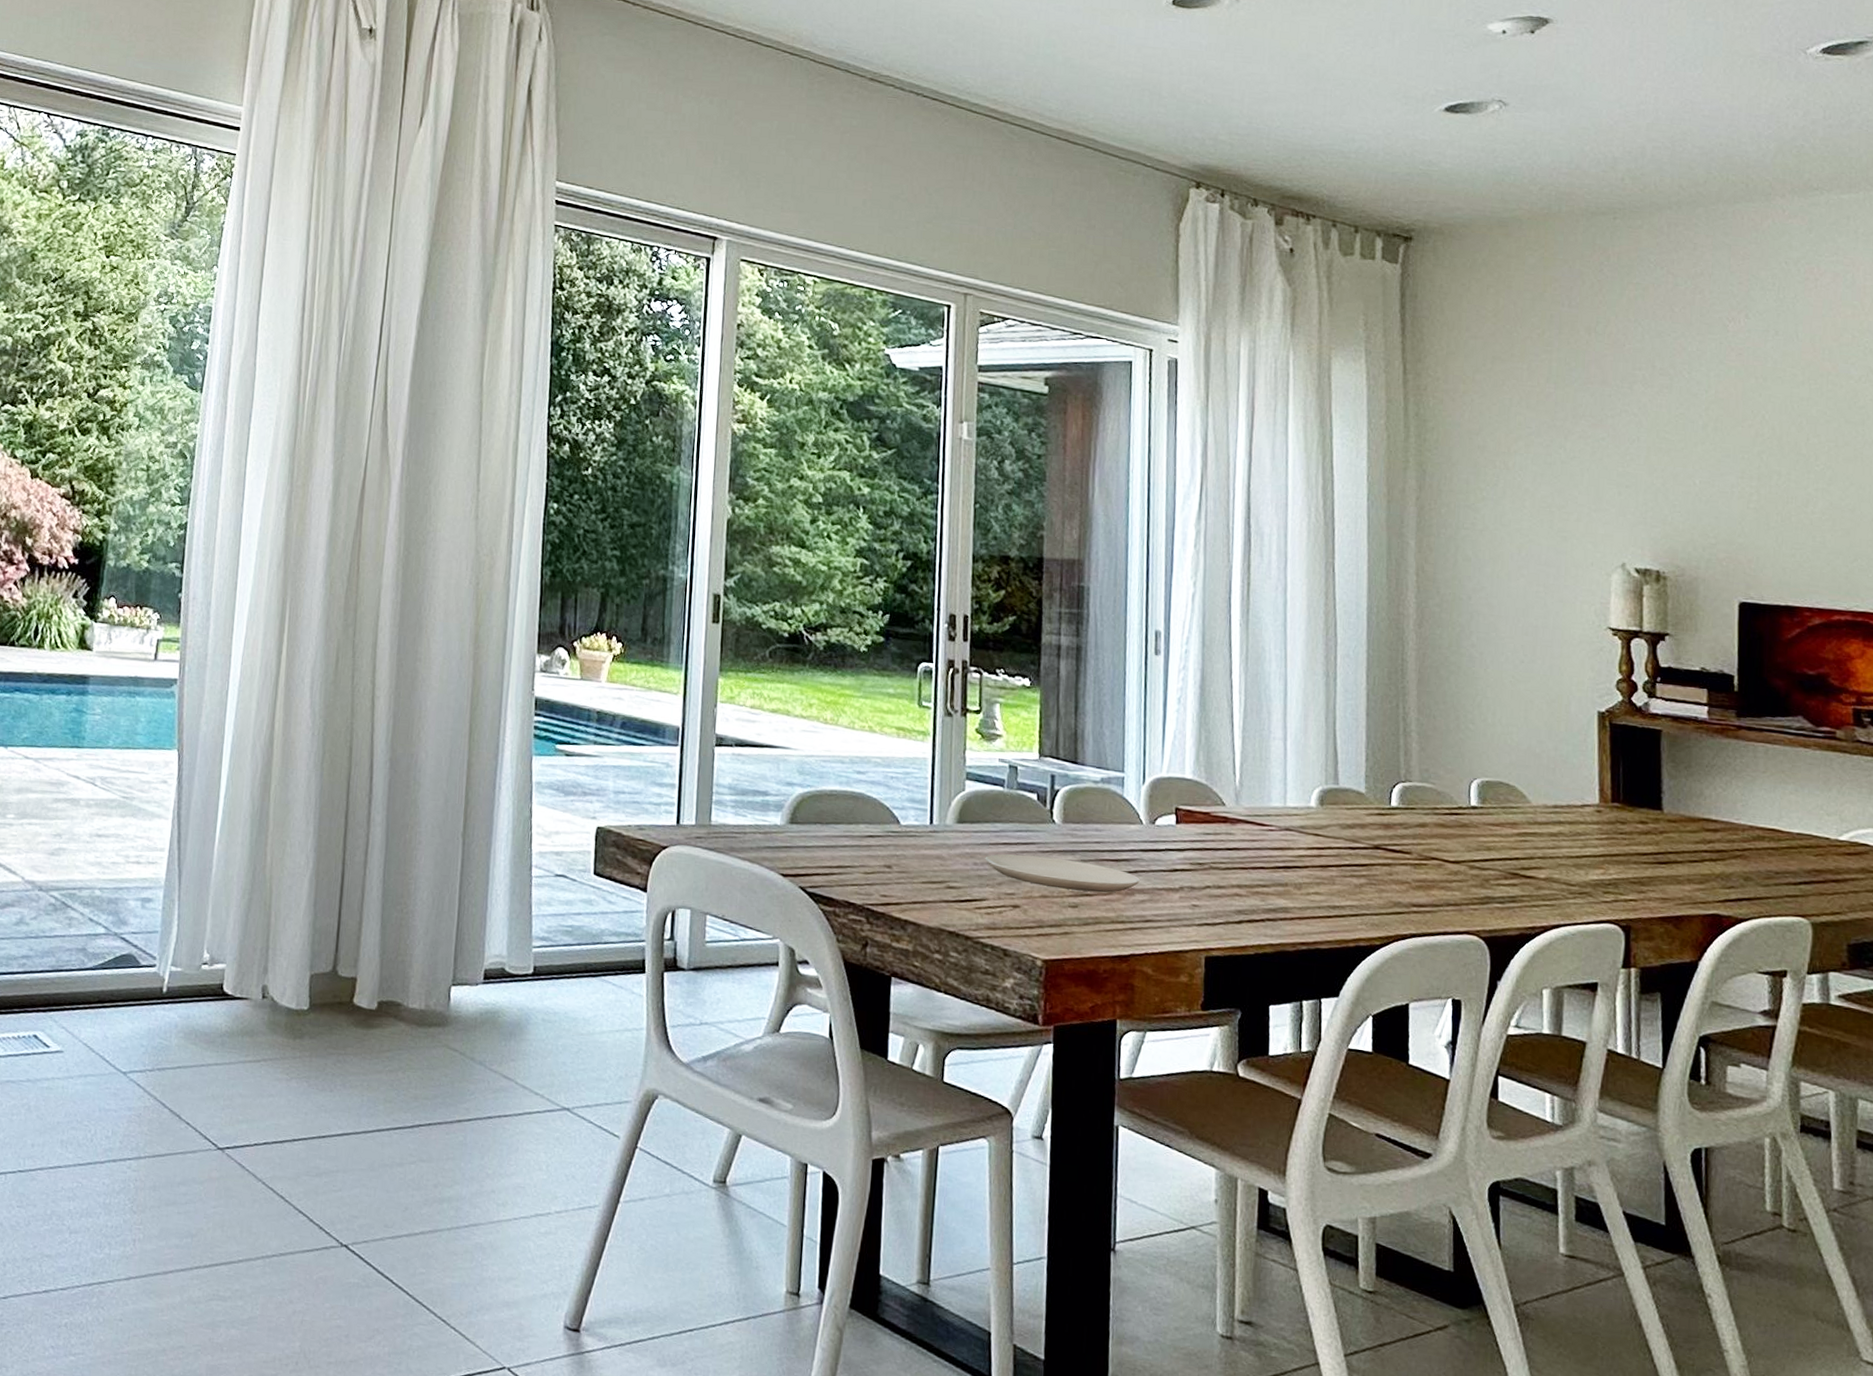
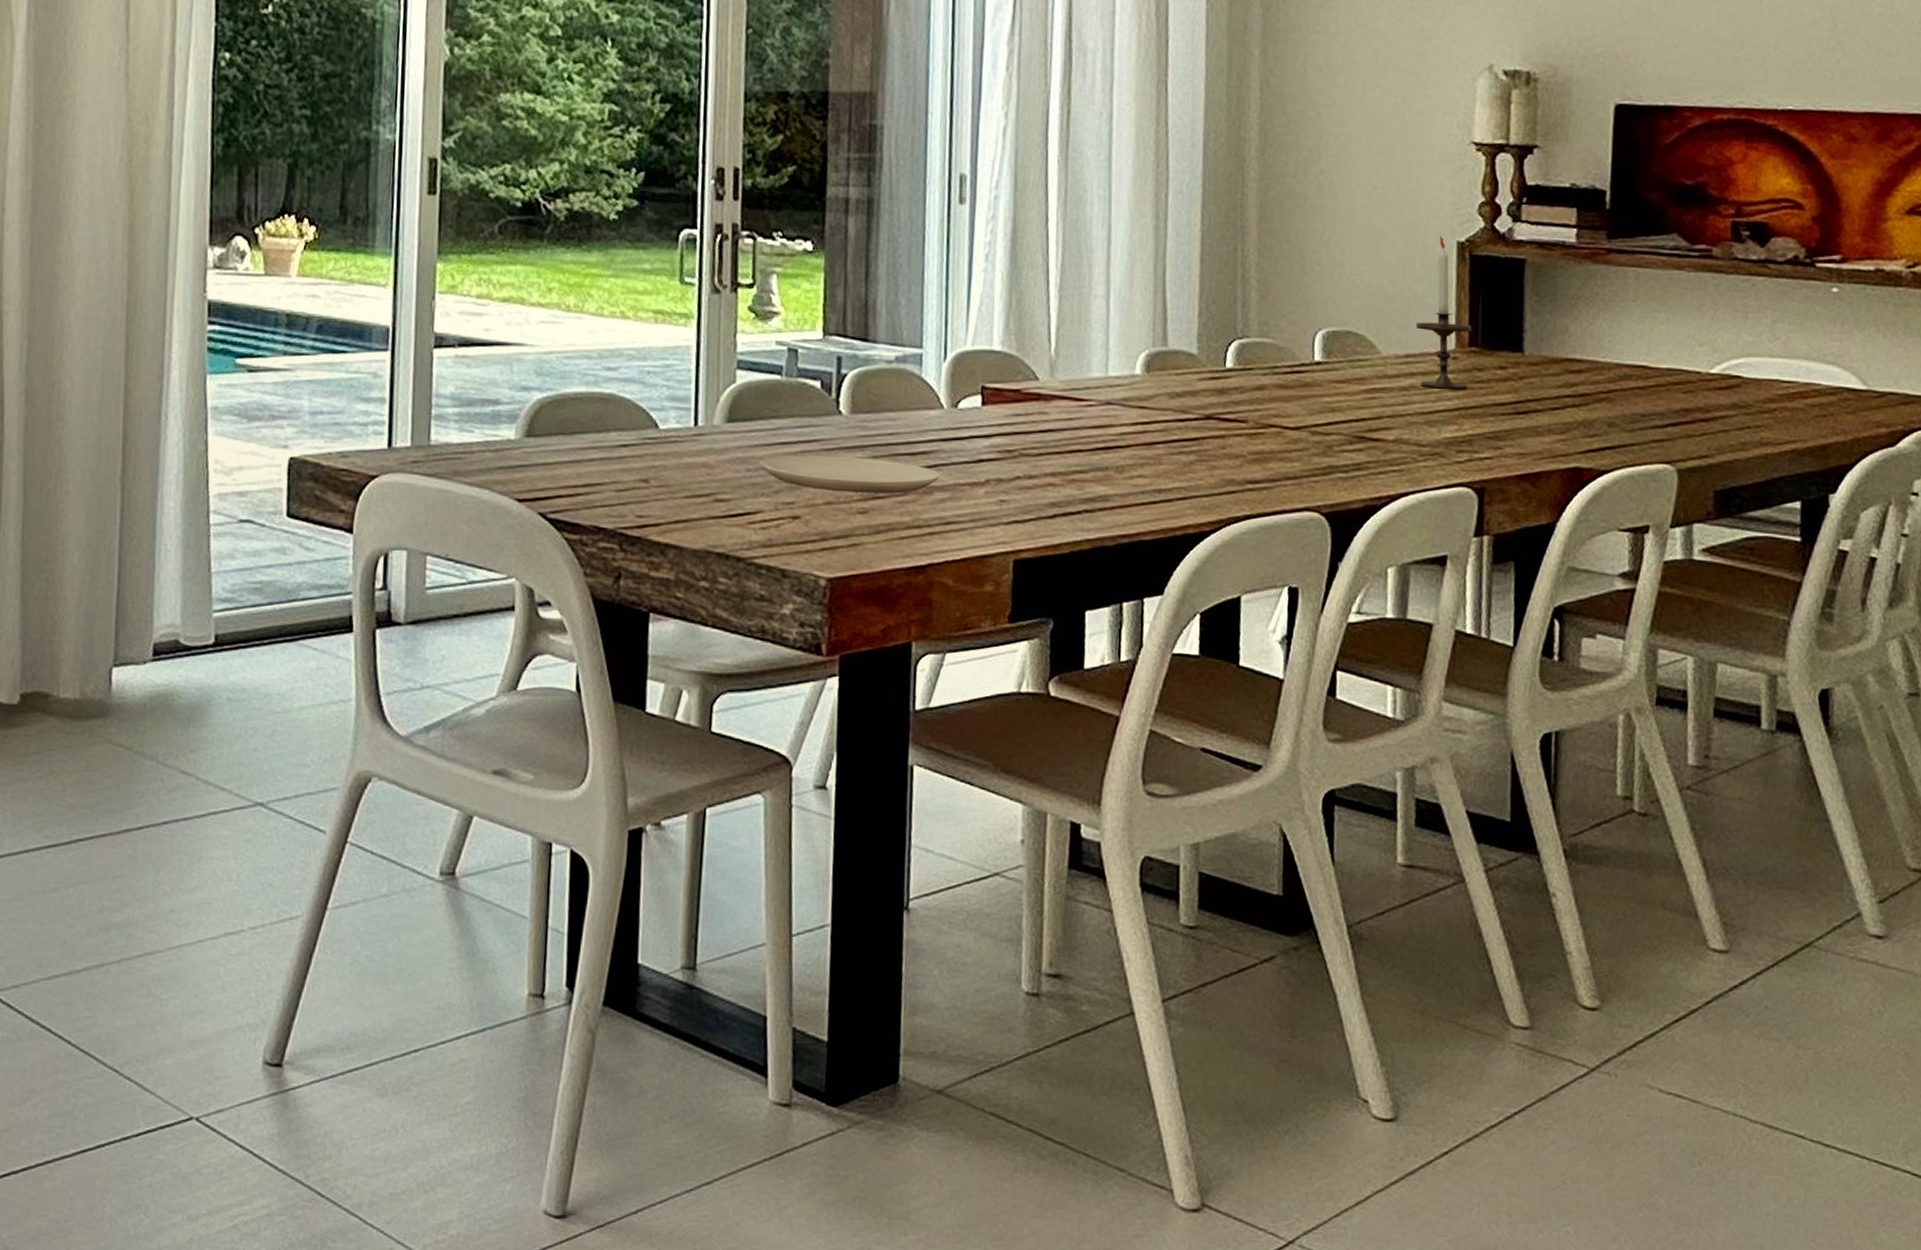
candlestick: none [1562,705,1614,840] -> present [1415,235,1472,391]

